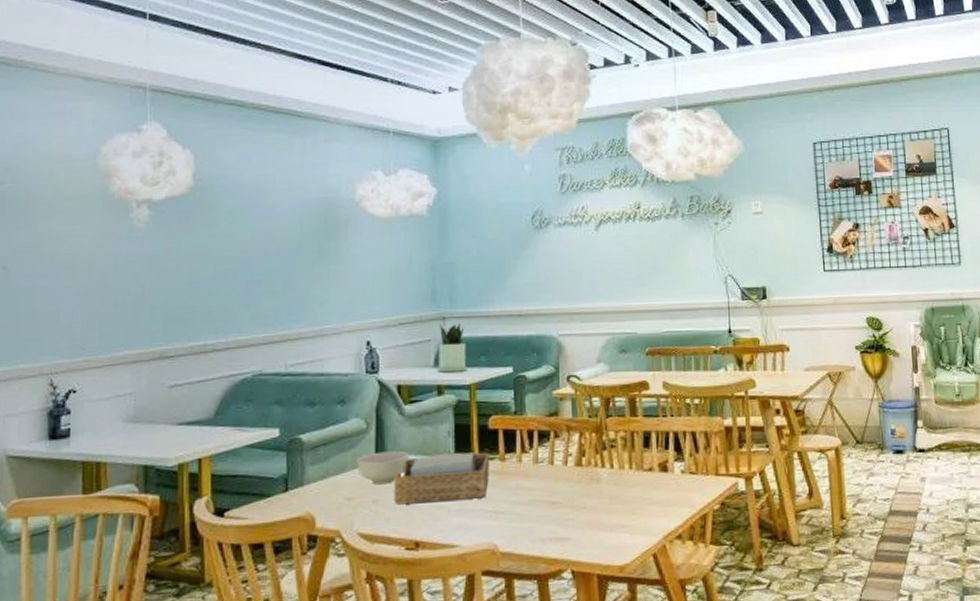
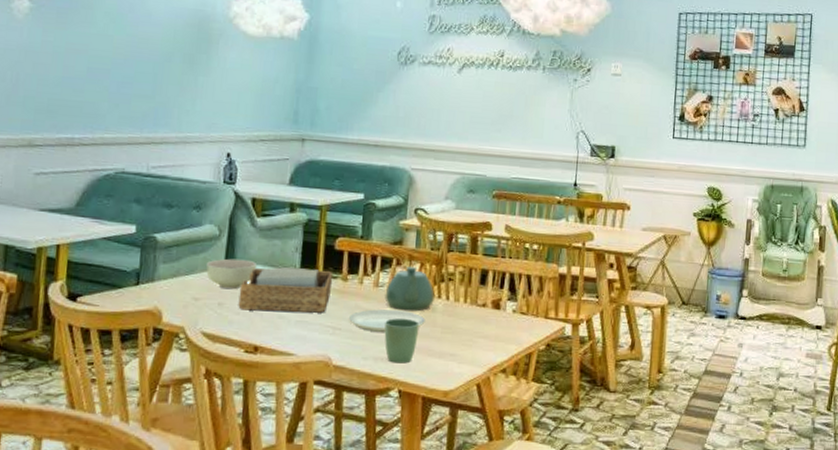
planter: present [436,324,468,373] -> none [290,145,322,193]
plate: none [510,485,591,512] -> present [348,309,425,333]
teapot: none [546,436,599,485] -> present [384,266,436,311]
cup: none [550,493,586,542] -> present [384,318,420,364]

